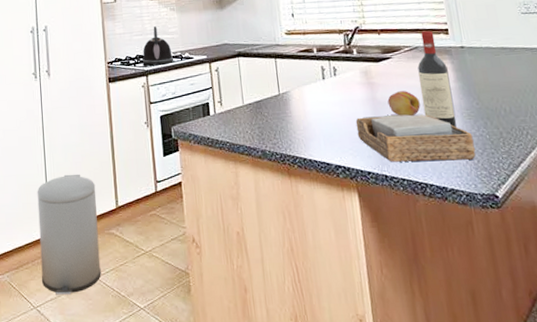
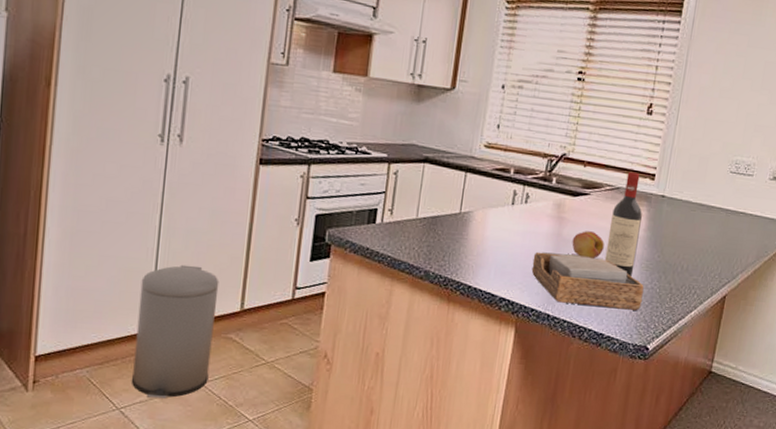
kettle: present [142,26,173,66] -> none [307,106,347,156]

